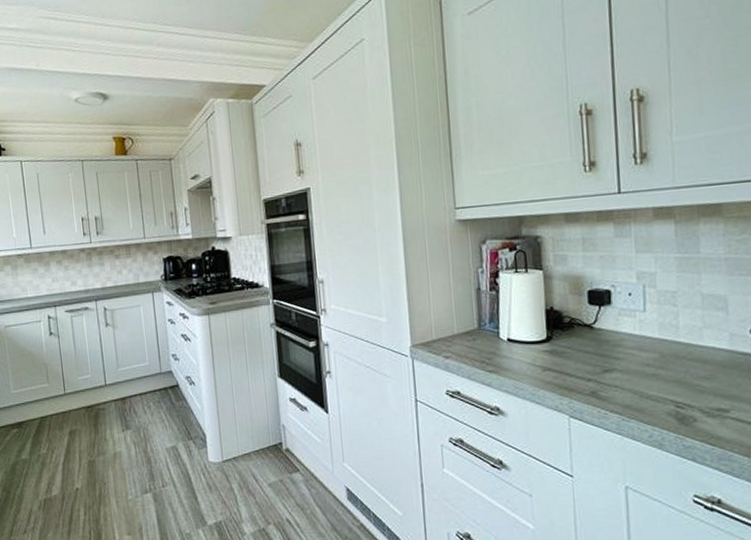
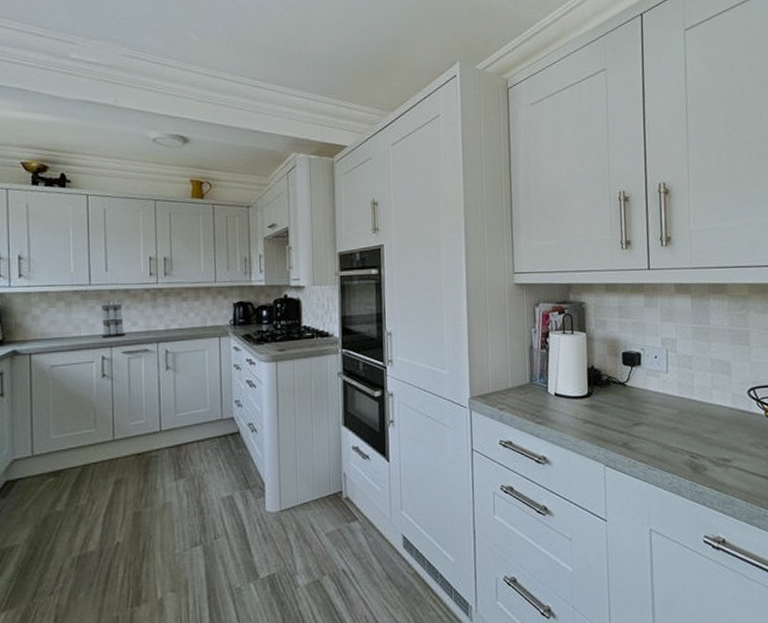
spice rack: none [42,261,67,299] -> present [101,300,126,338]

